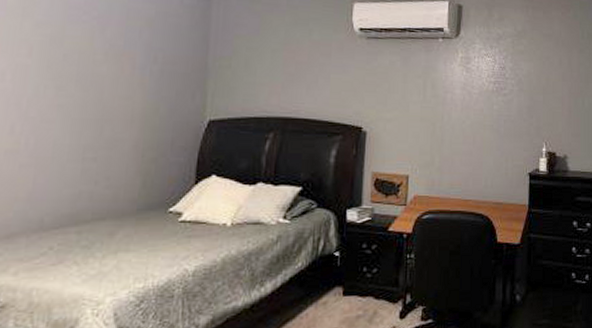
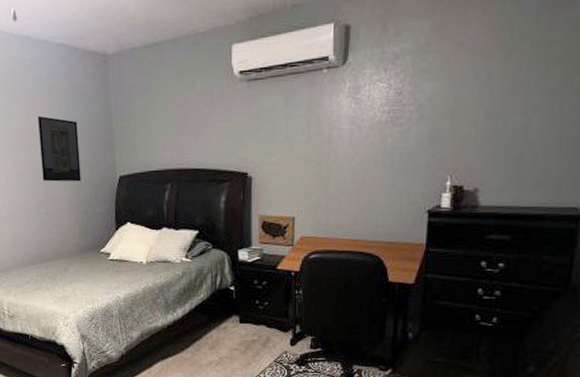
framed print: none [98,40,162,123] -> present [38,115,81,182]

